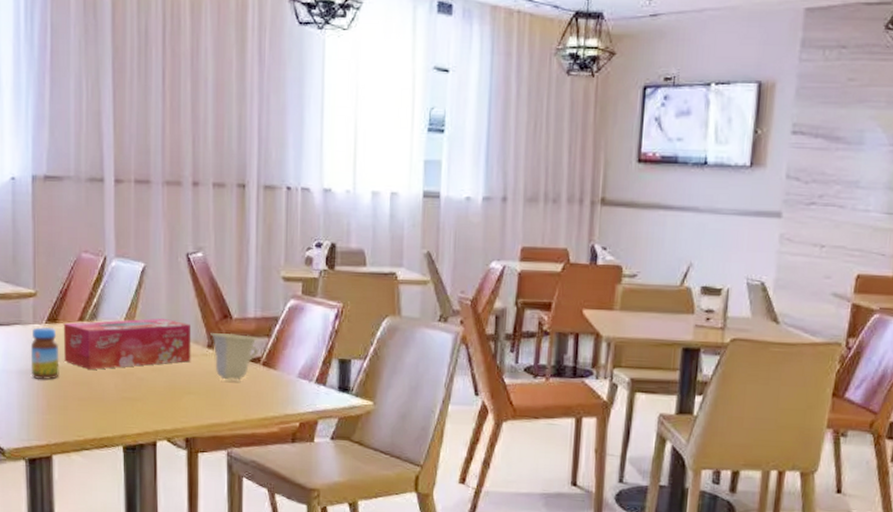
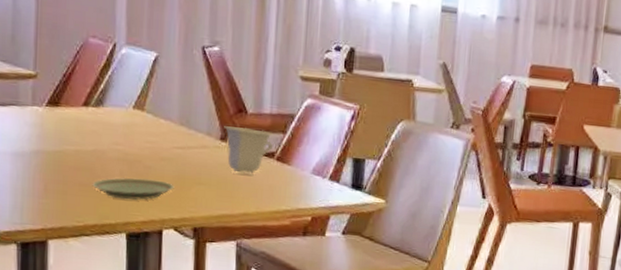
jar: present [30,326,59,380] -> none [27,109,60,163]
tissue box: present [63,318,191,370] -> none [65,107,204,156]
plate: none [90,390,166,413] -> present [92,177,175,201]

